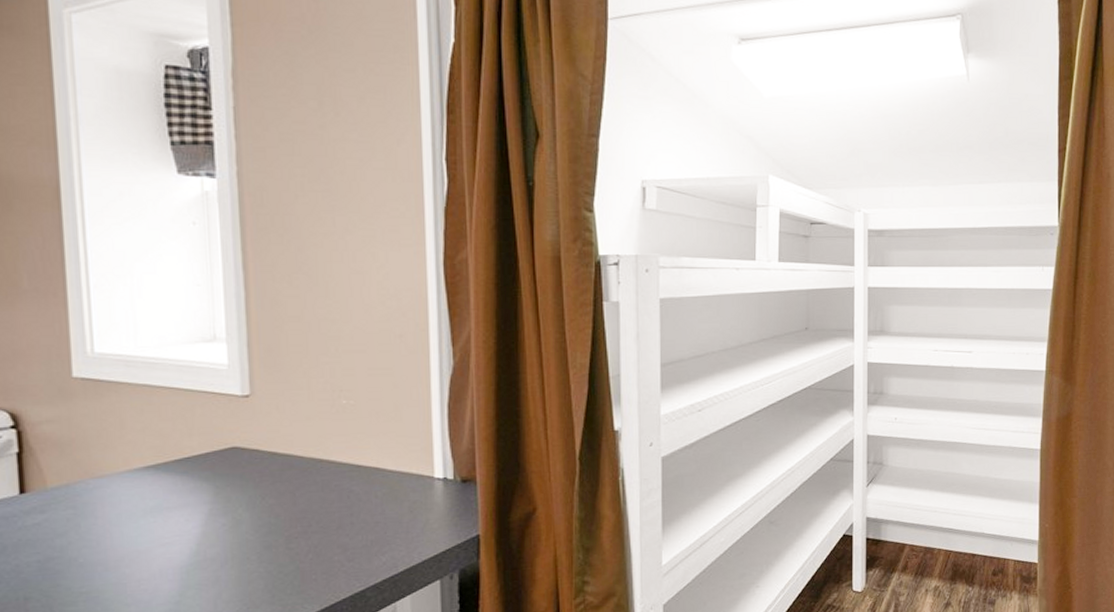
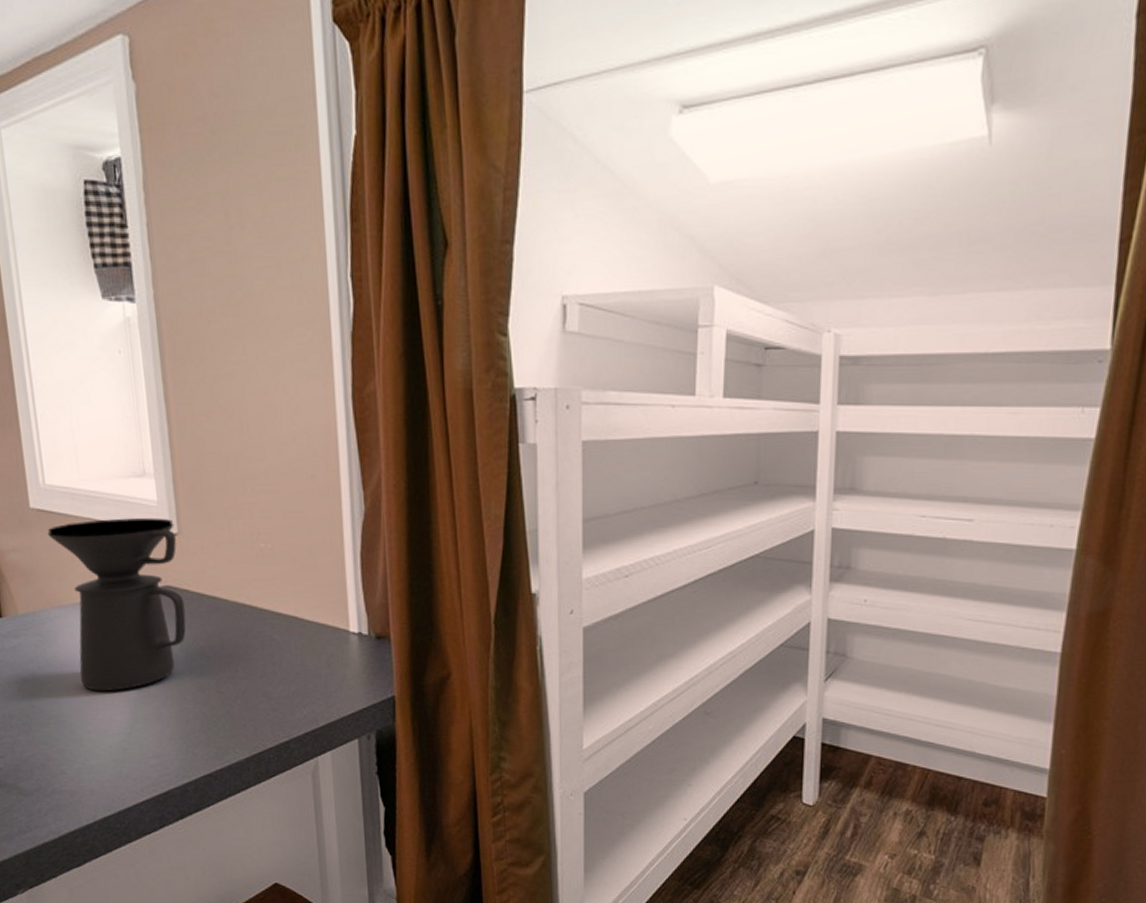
coffee maker: none [92,380,254,561] -> present [47,517,186,692]

